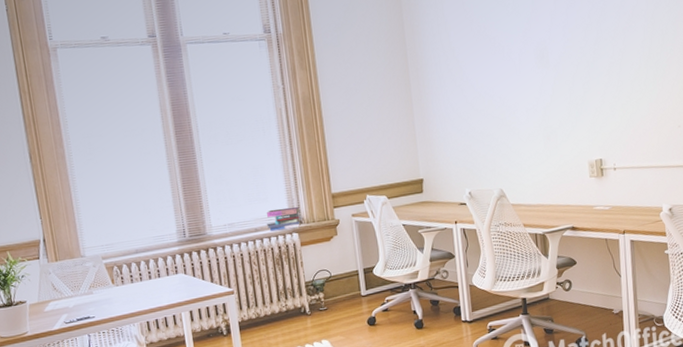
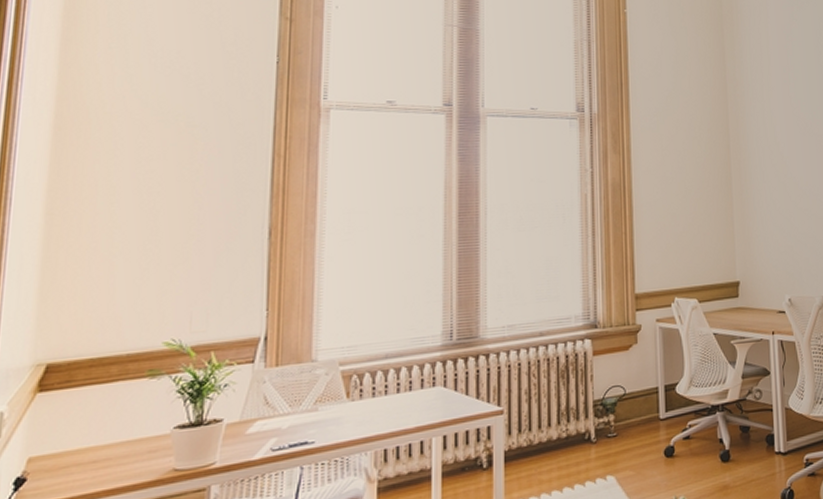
books: present [266,206,301,232] -> none [554,307,596,337]

